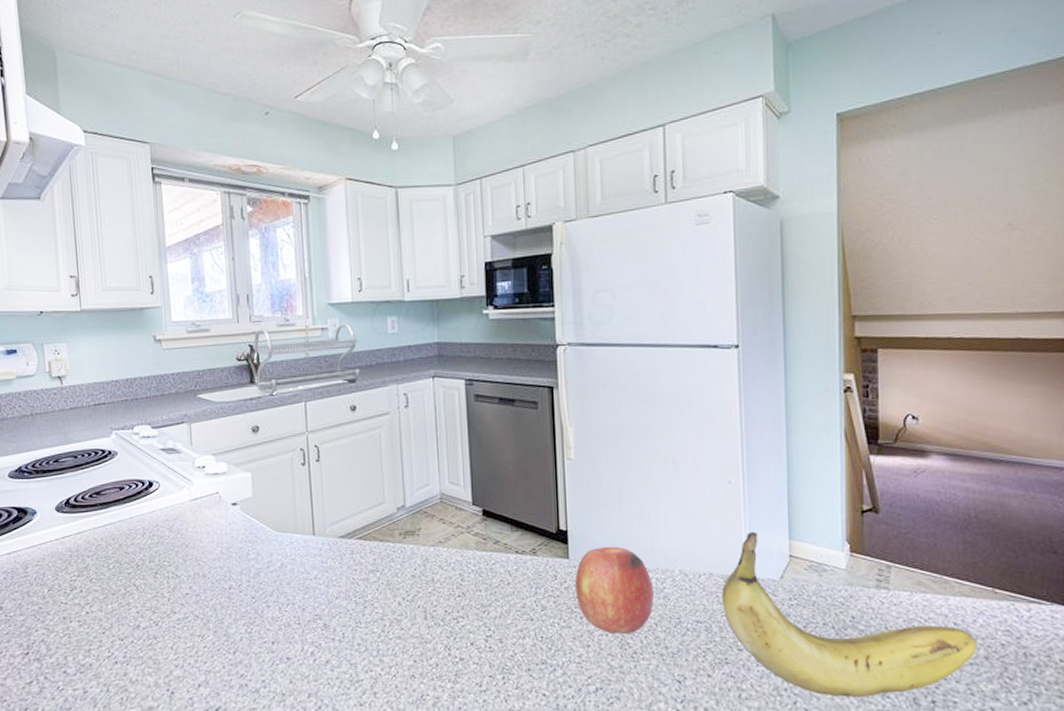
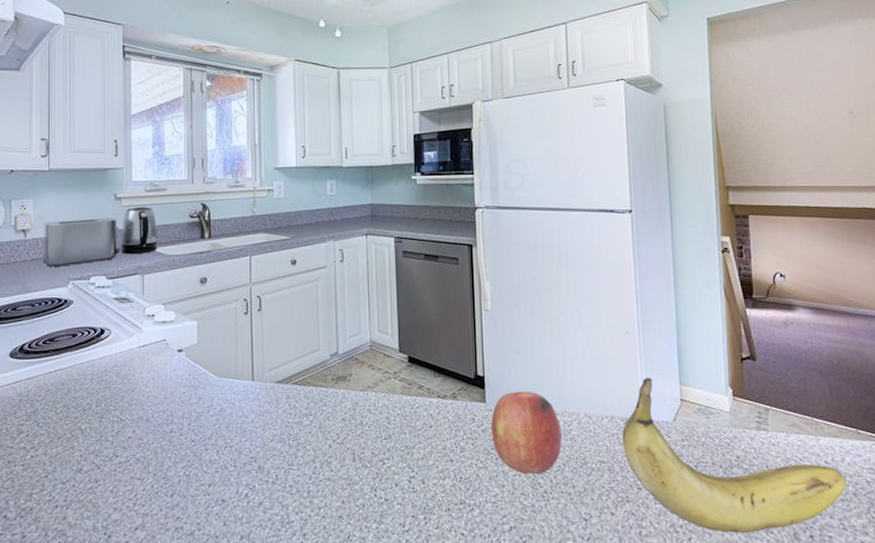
toaster: none [80,362,164,417] -> present [42,218,120,268]
kettle: none [163,348,204,402] -> present [121,206,158,255]
dish rack: present [252,324,361,395] -> none [204,186,302,249]

